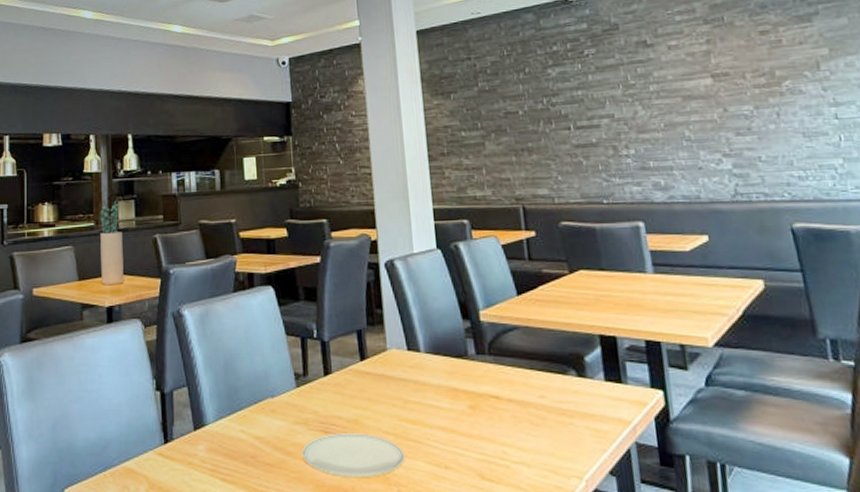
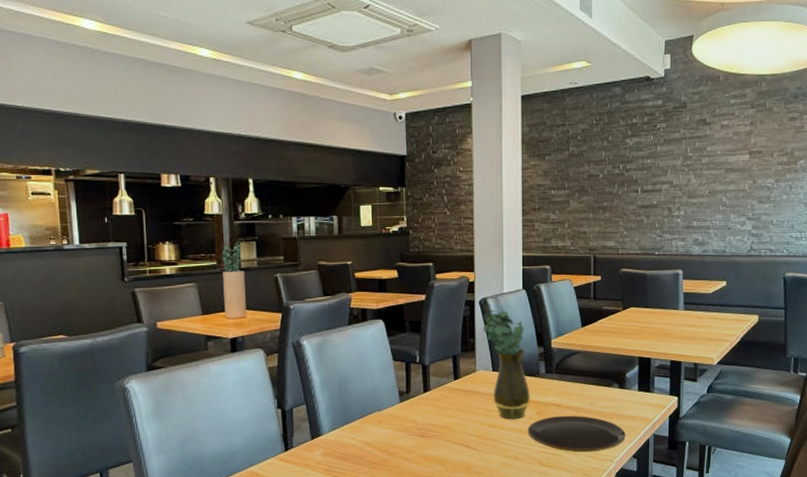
plate: present [302,433,405,479] -> none [402,436,484,470]
vase: none [390,270,459,413] -> present [483,307,530,419]
plate: none [459,411,596,464] -> present [528,415,626,453]

